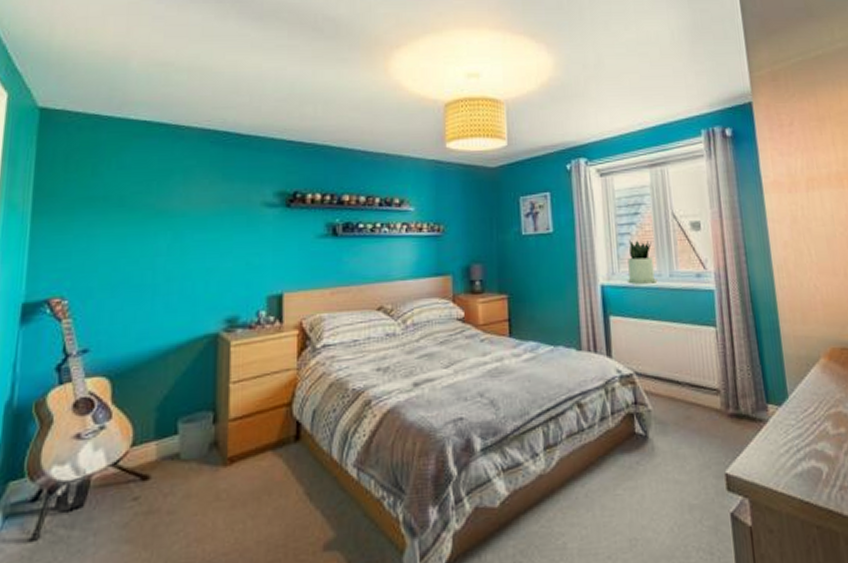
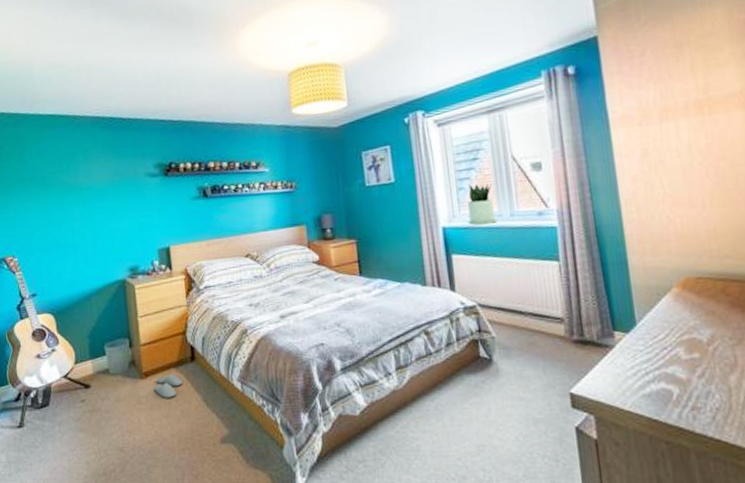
slippers: none [241,457,281,492] -> present [154,373,183,398]

